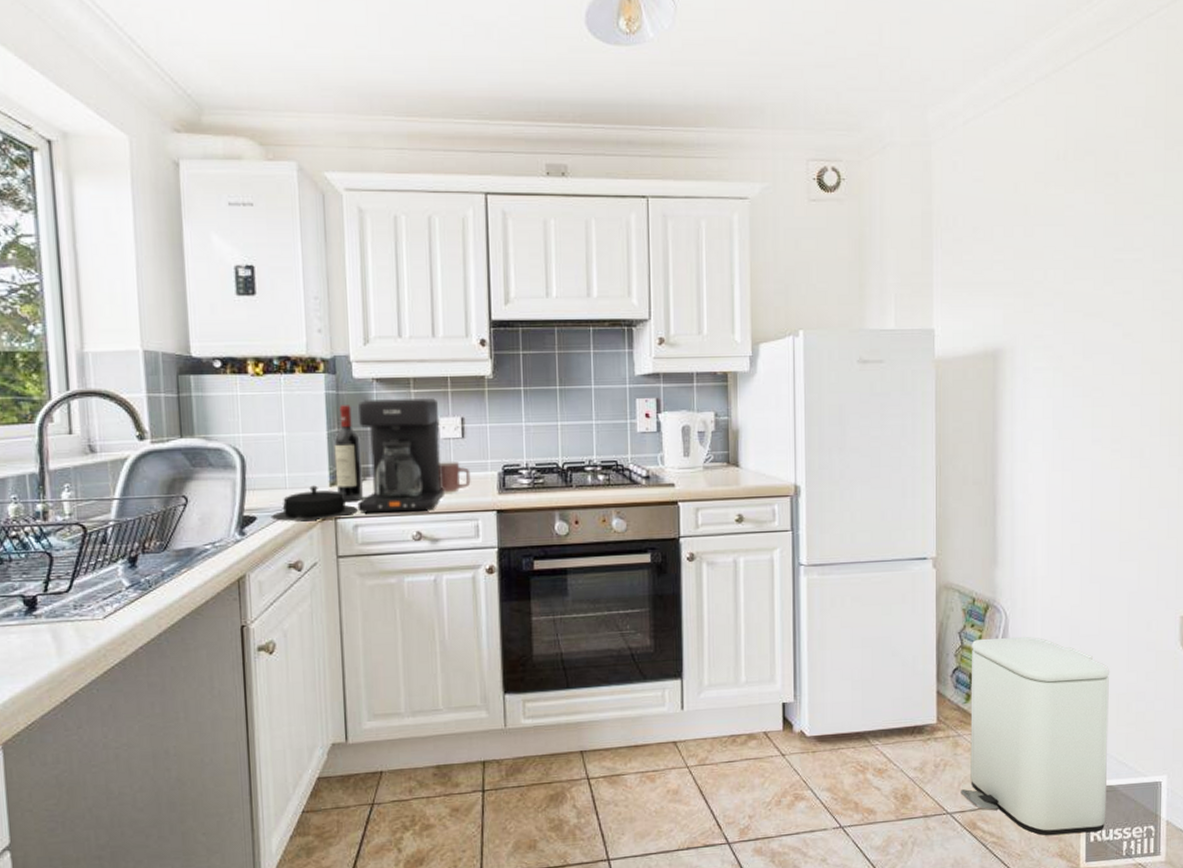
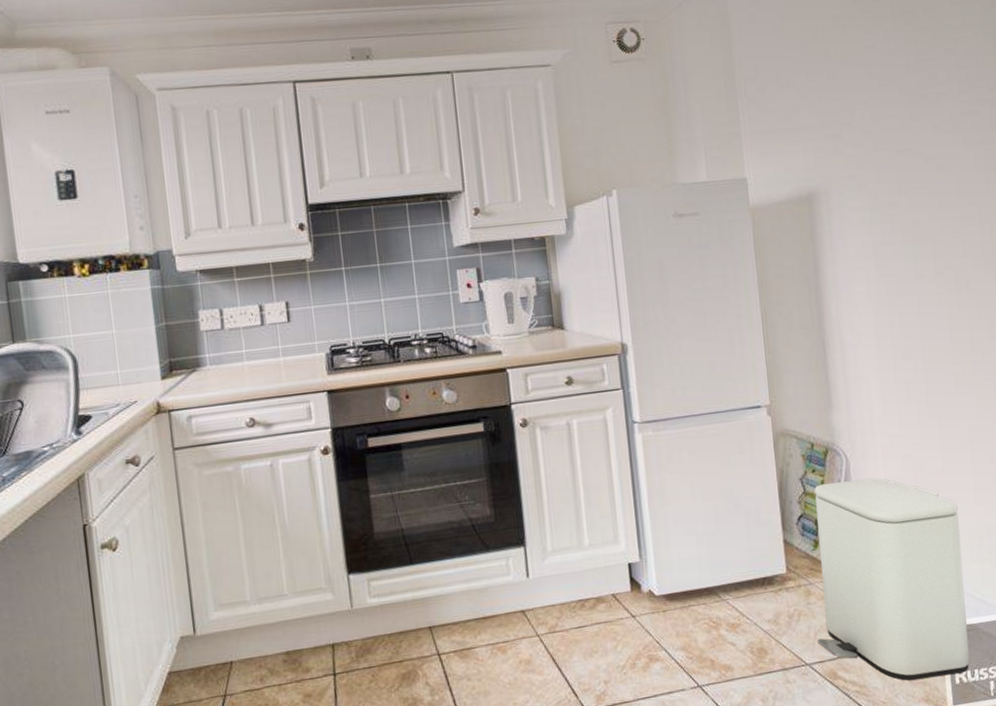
cooking pot: present [270,485,358,522] -> none [105,380,190,418]
wine bottle: present [333,405,364,503] -> none [162,298,196,395]
coffee maker: present [357,398,444,512] -> none [184,285,275,403]
mug: present [440,460,471,496] -> none [268,345,300,380]

